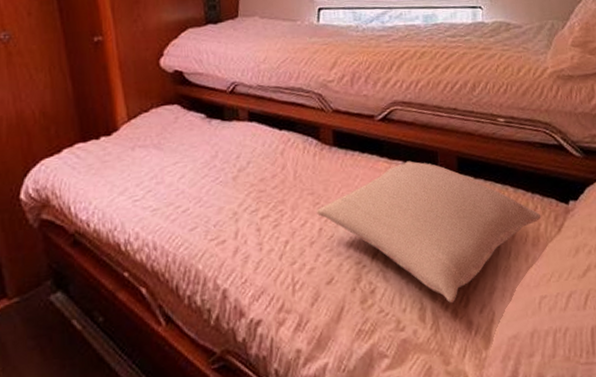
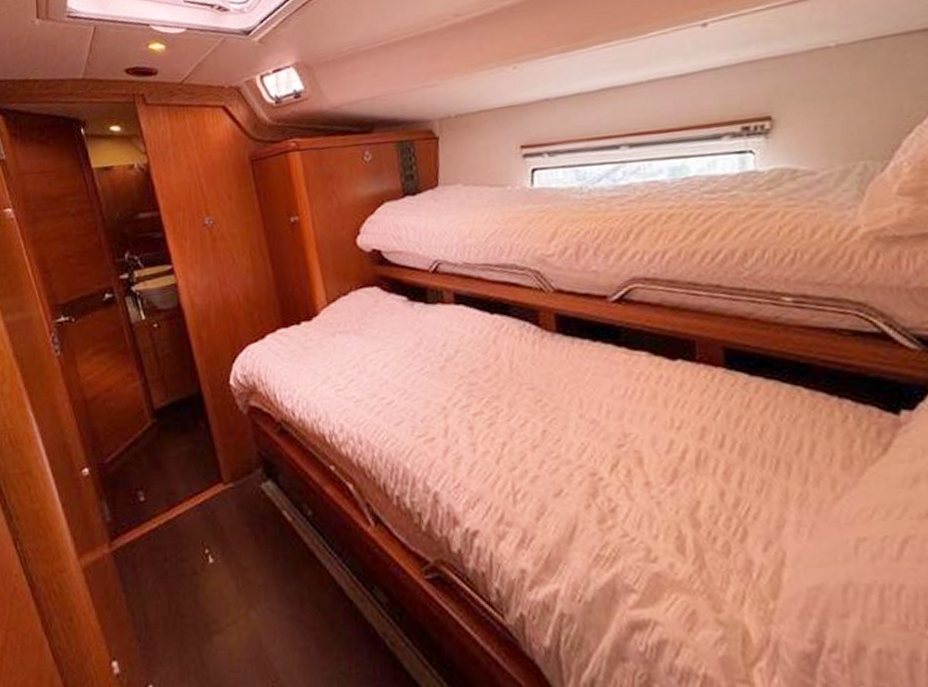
pillow: present [317,161,542,304] -> none [539,351,856,535]

